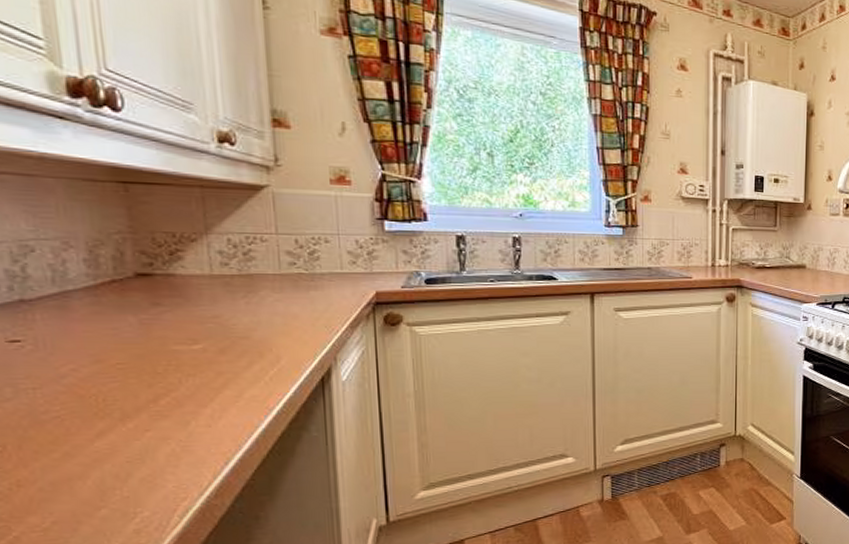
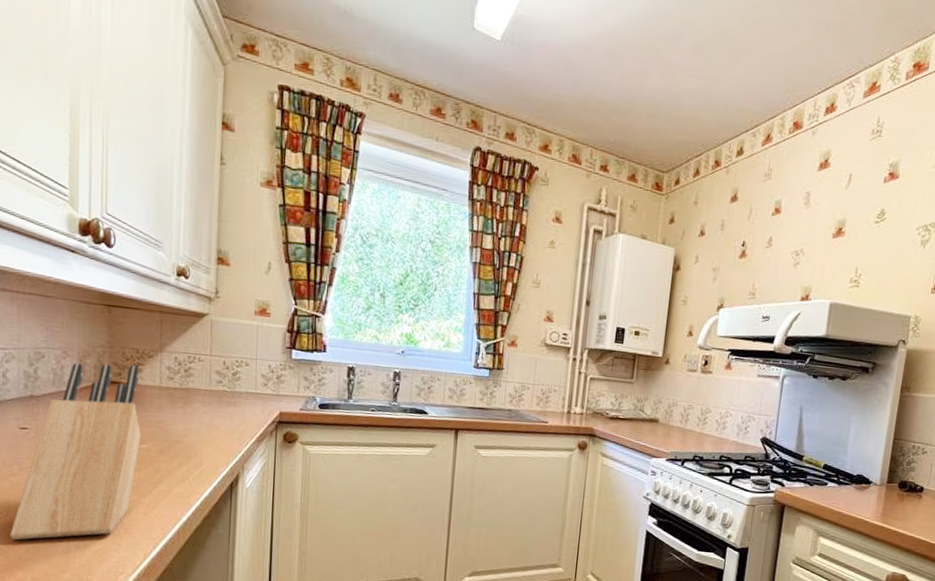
knife block: none [10,252,192,480] -> present [10,363,141,541]

